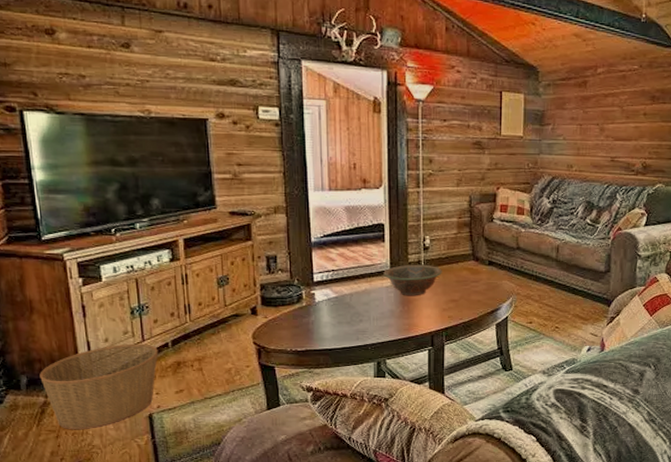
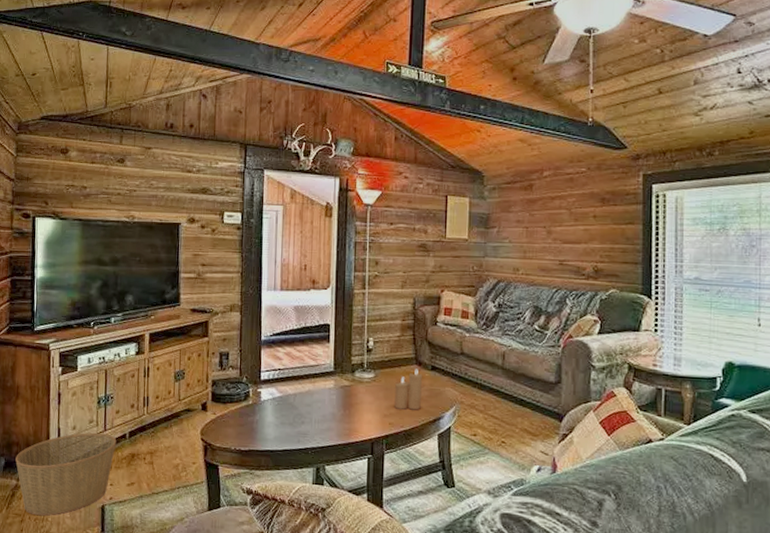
decorative bowl: present [383,264,442,296] -> none [327,366,385,400]
candle: none [452,264,481,303] -> present [393,368,423,410]

